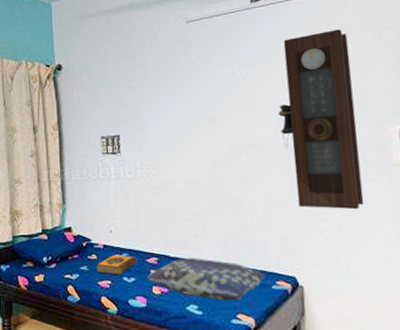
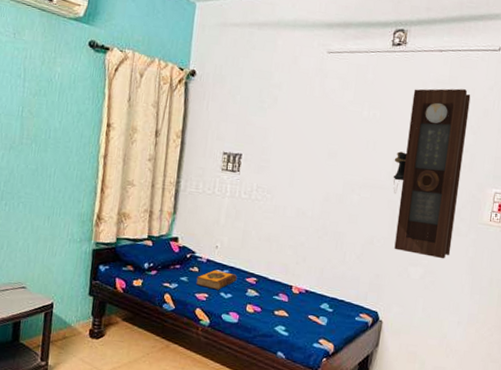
cushion: present [147,258,266,301] -> none [243,281,352,327]

